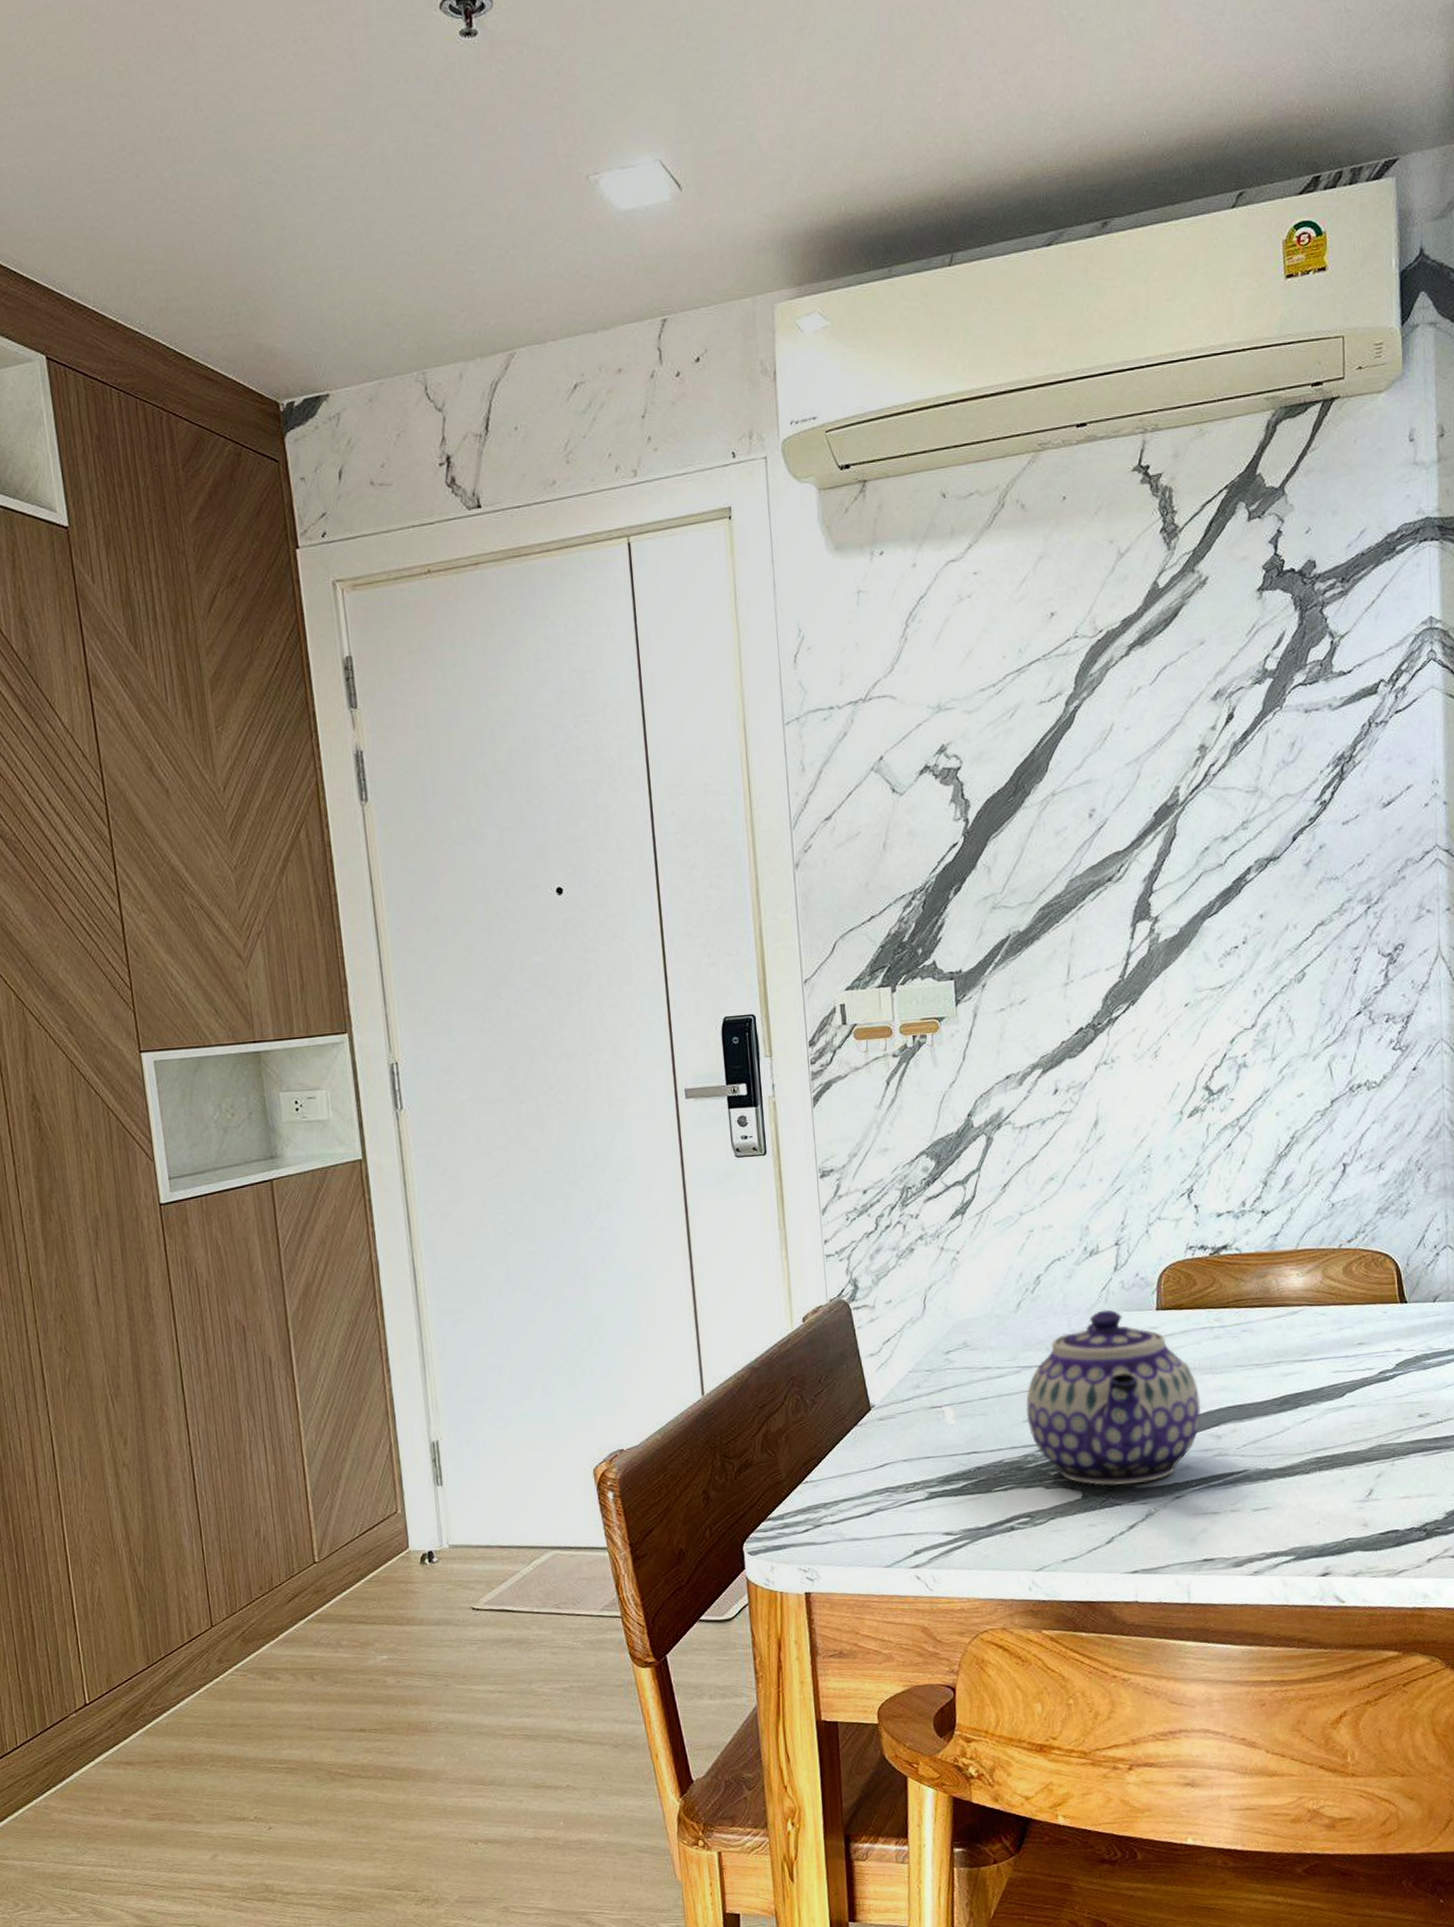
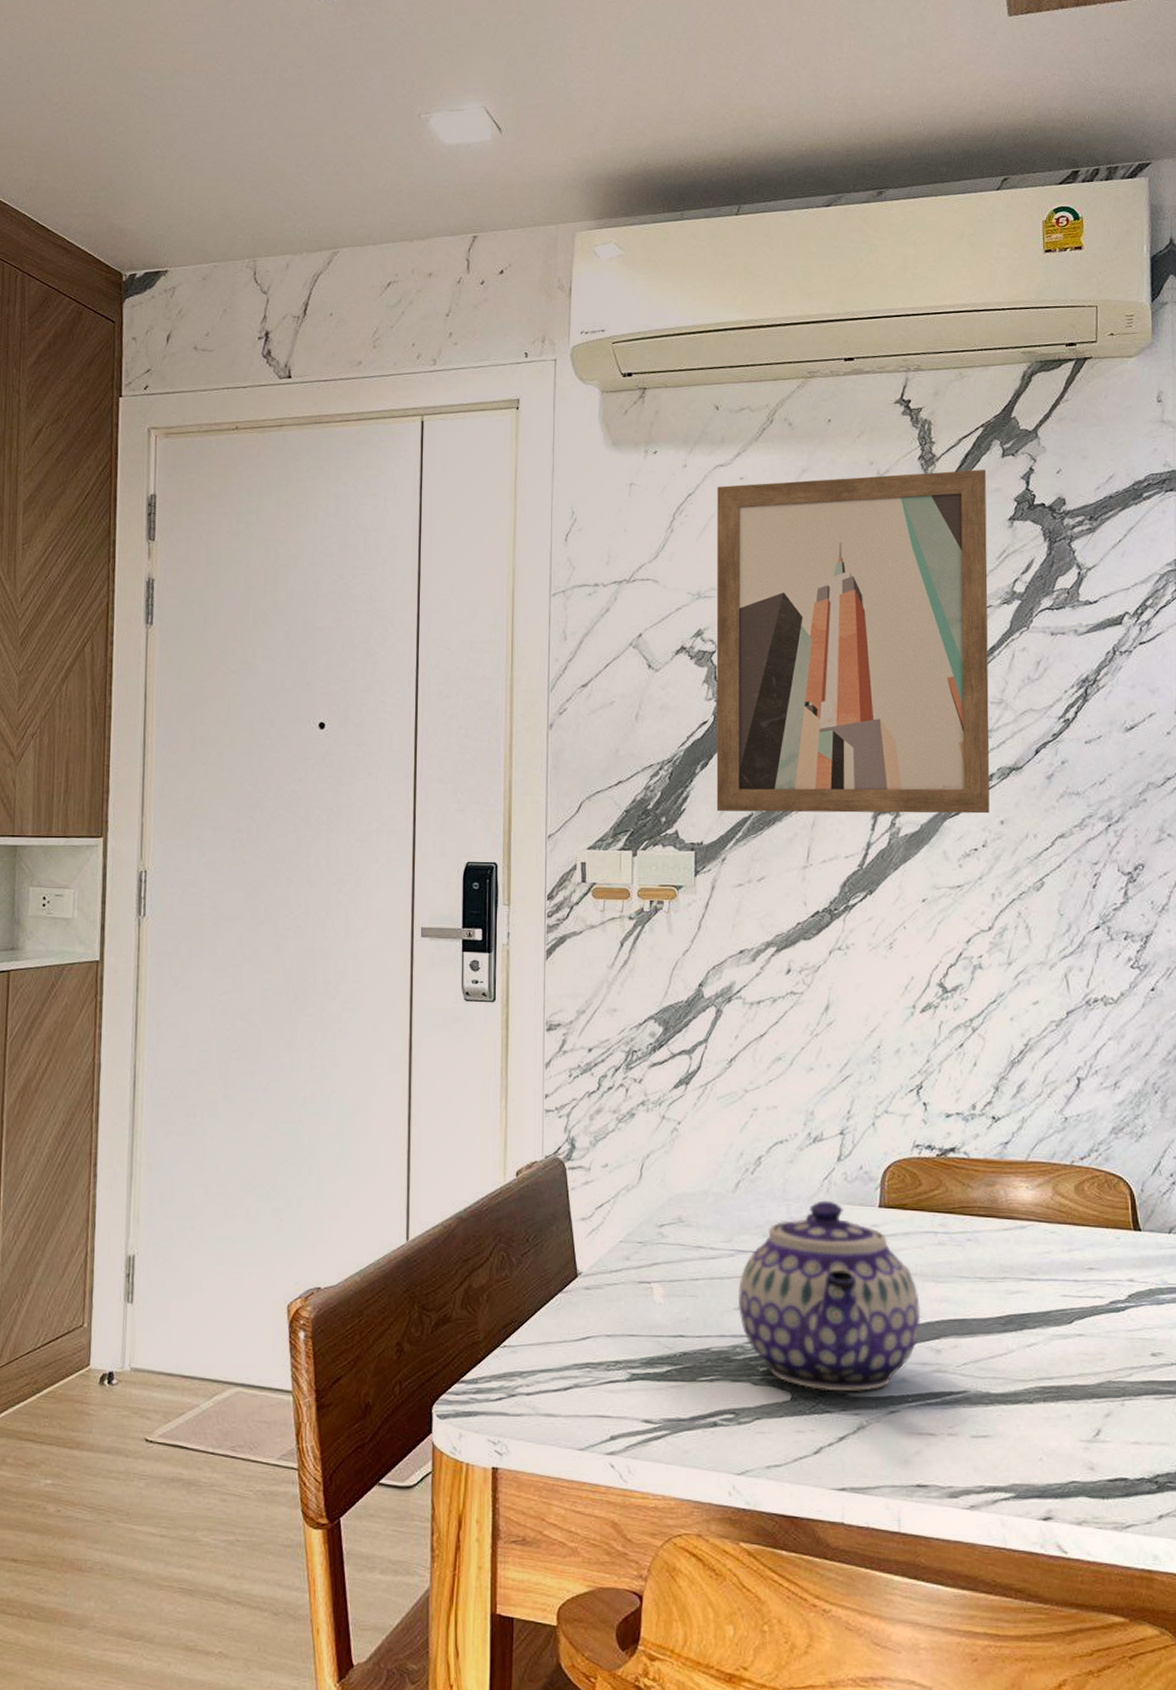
wall art: none [950,537,1249,937] -> present [716,469,990,814]

